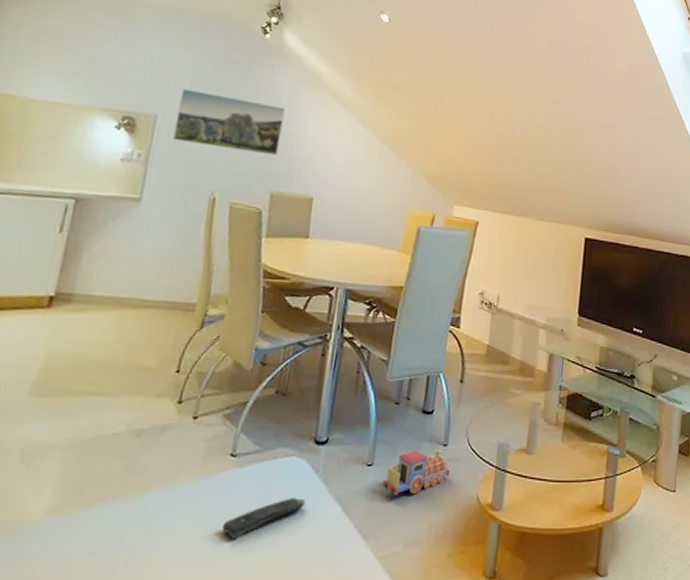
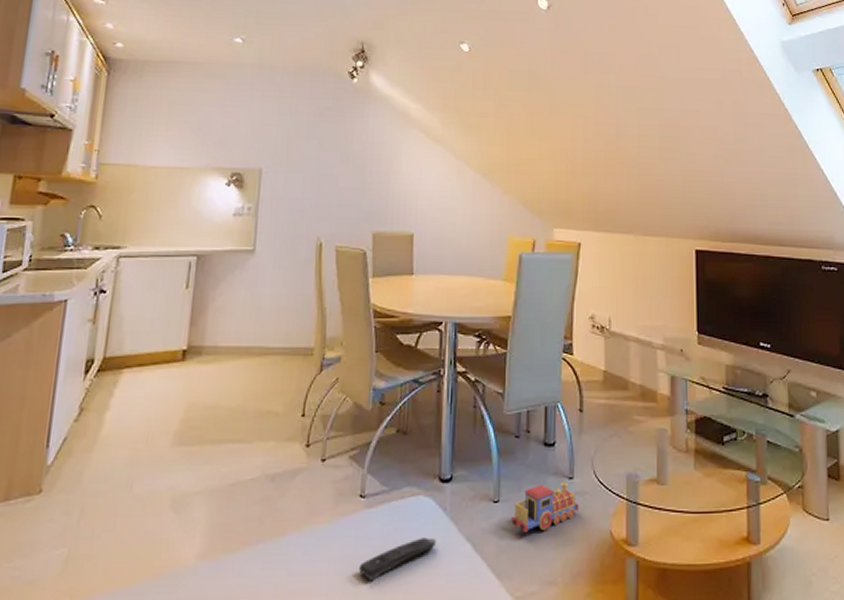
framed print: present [172,88,285,156] -> none [277,140,378,197]

